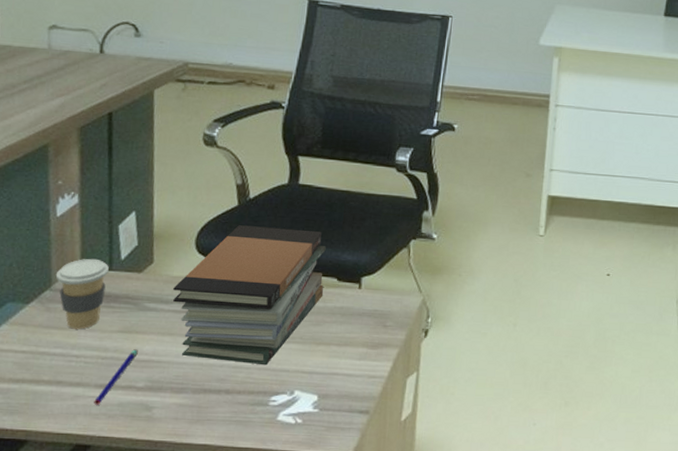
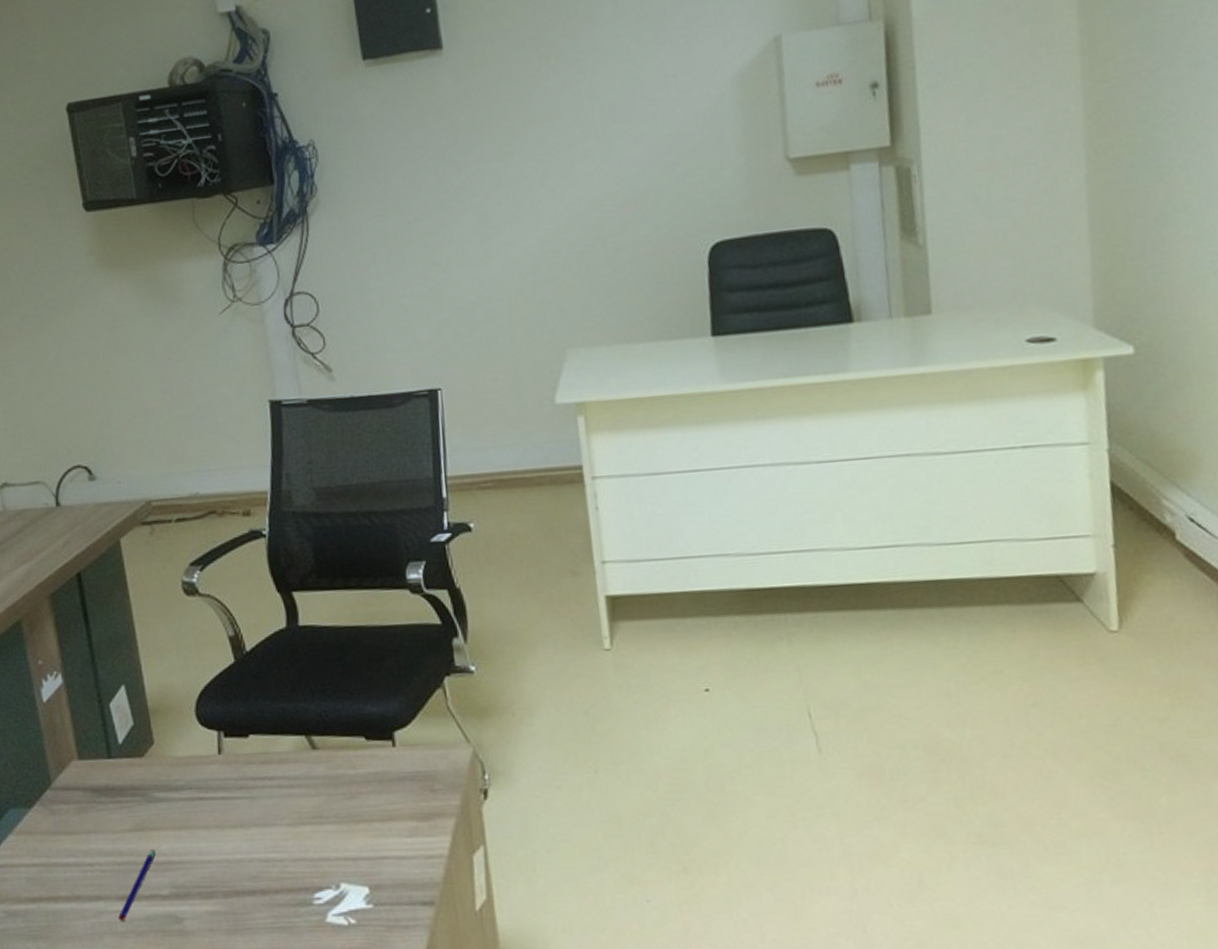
coffee cup: present [55,258,109,329] -> none [53,746,109,833]
book stack: present [173,225,326,366] -> none [181,681,351,855]

